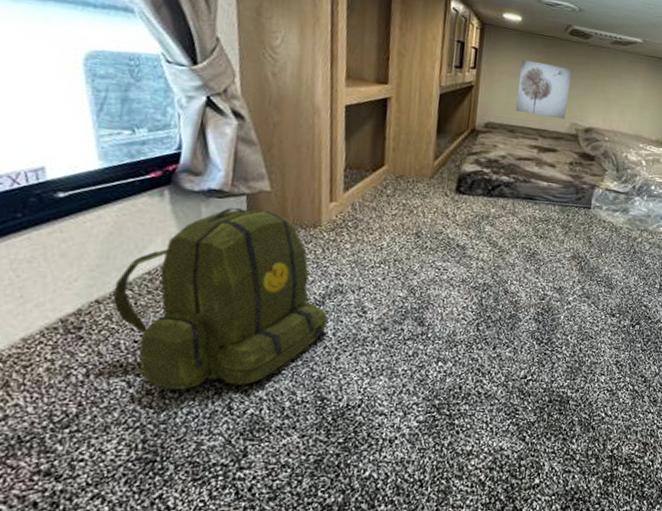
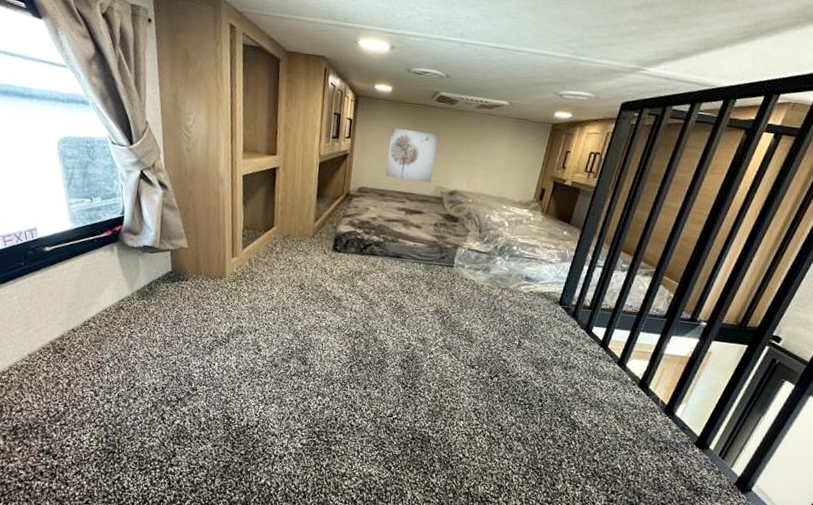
backpack: present [112,207,328,391] -> none [83,260,232,402]

